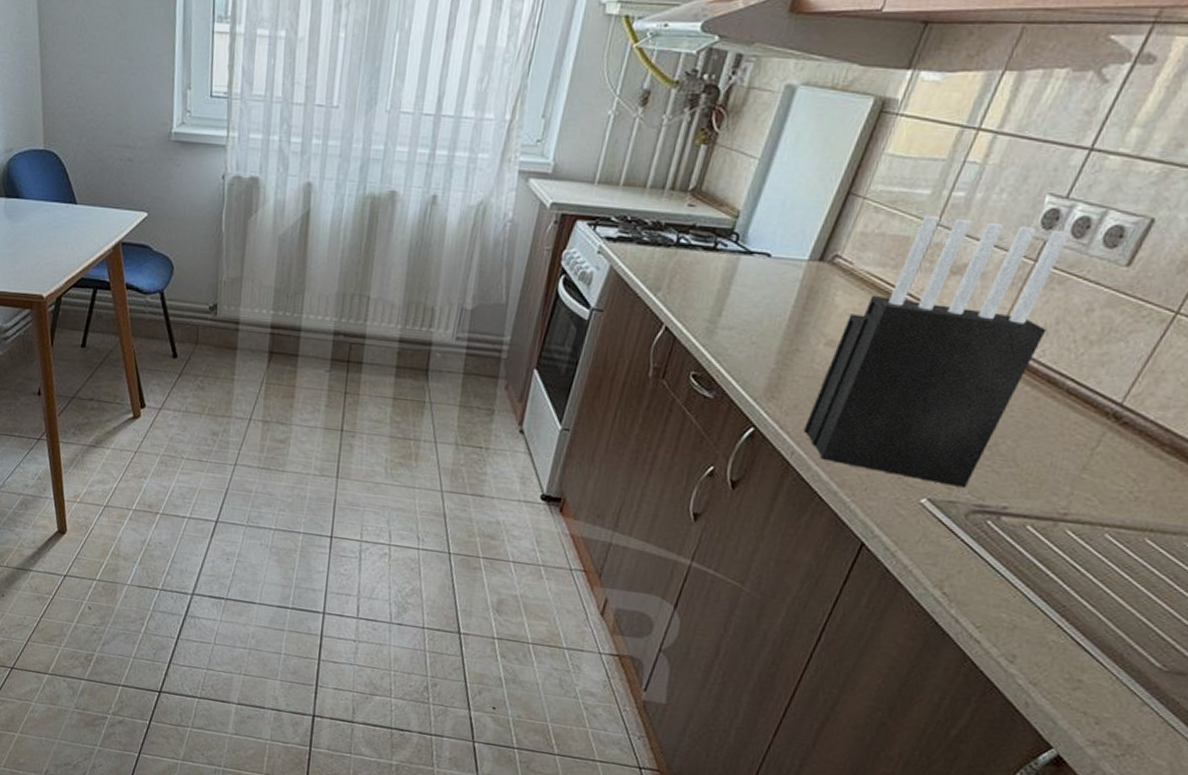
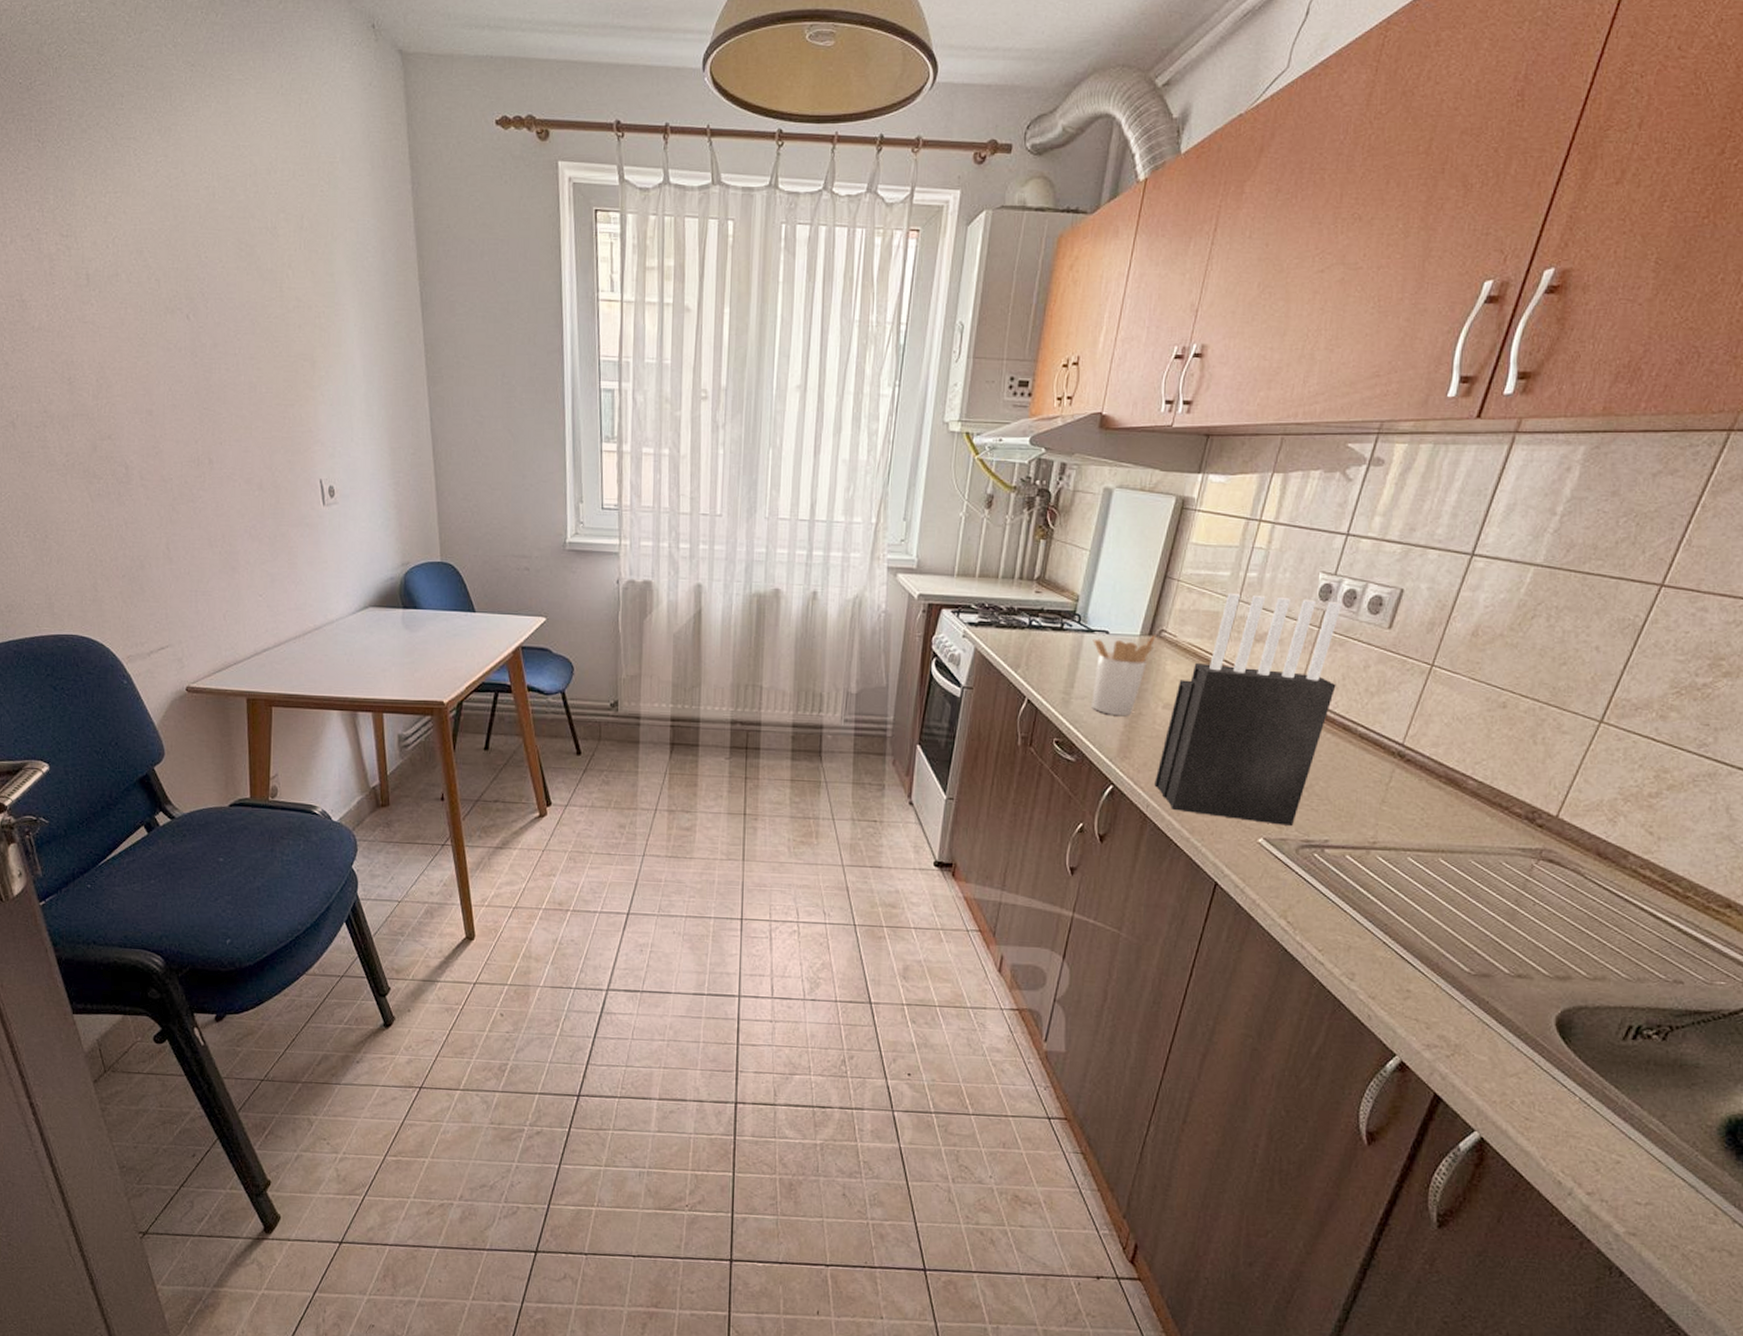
utensil holder: none [739,260,829,351] -> present [1091,635,1157,715]

